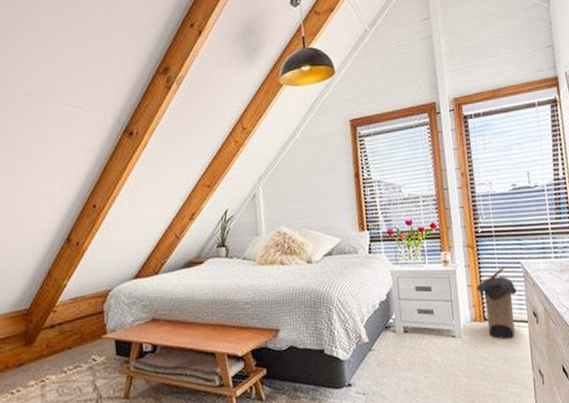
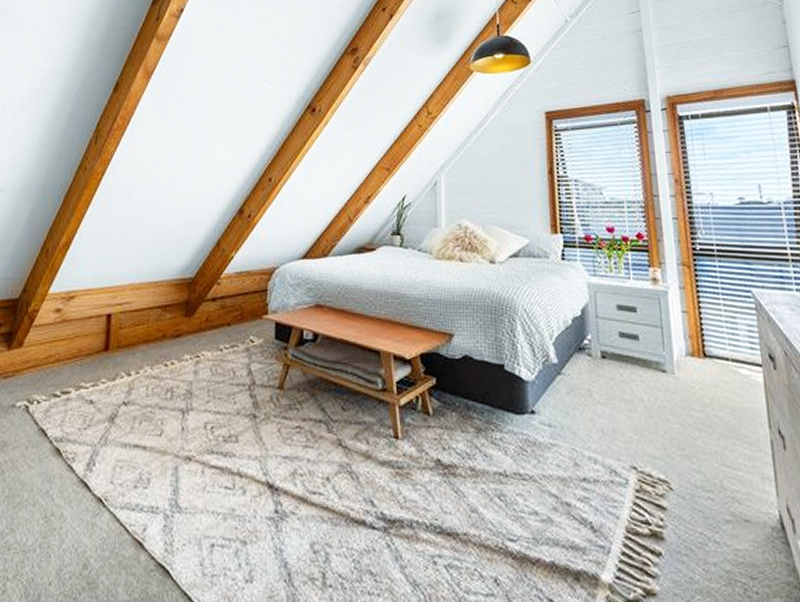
laundry hamper: present [476,266,517,339] -> none [694,293,747,384]

